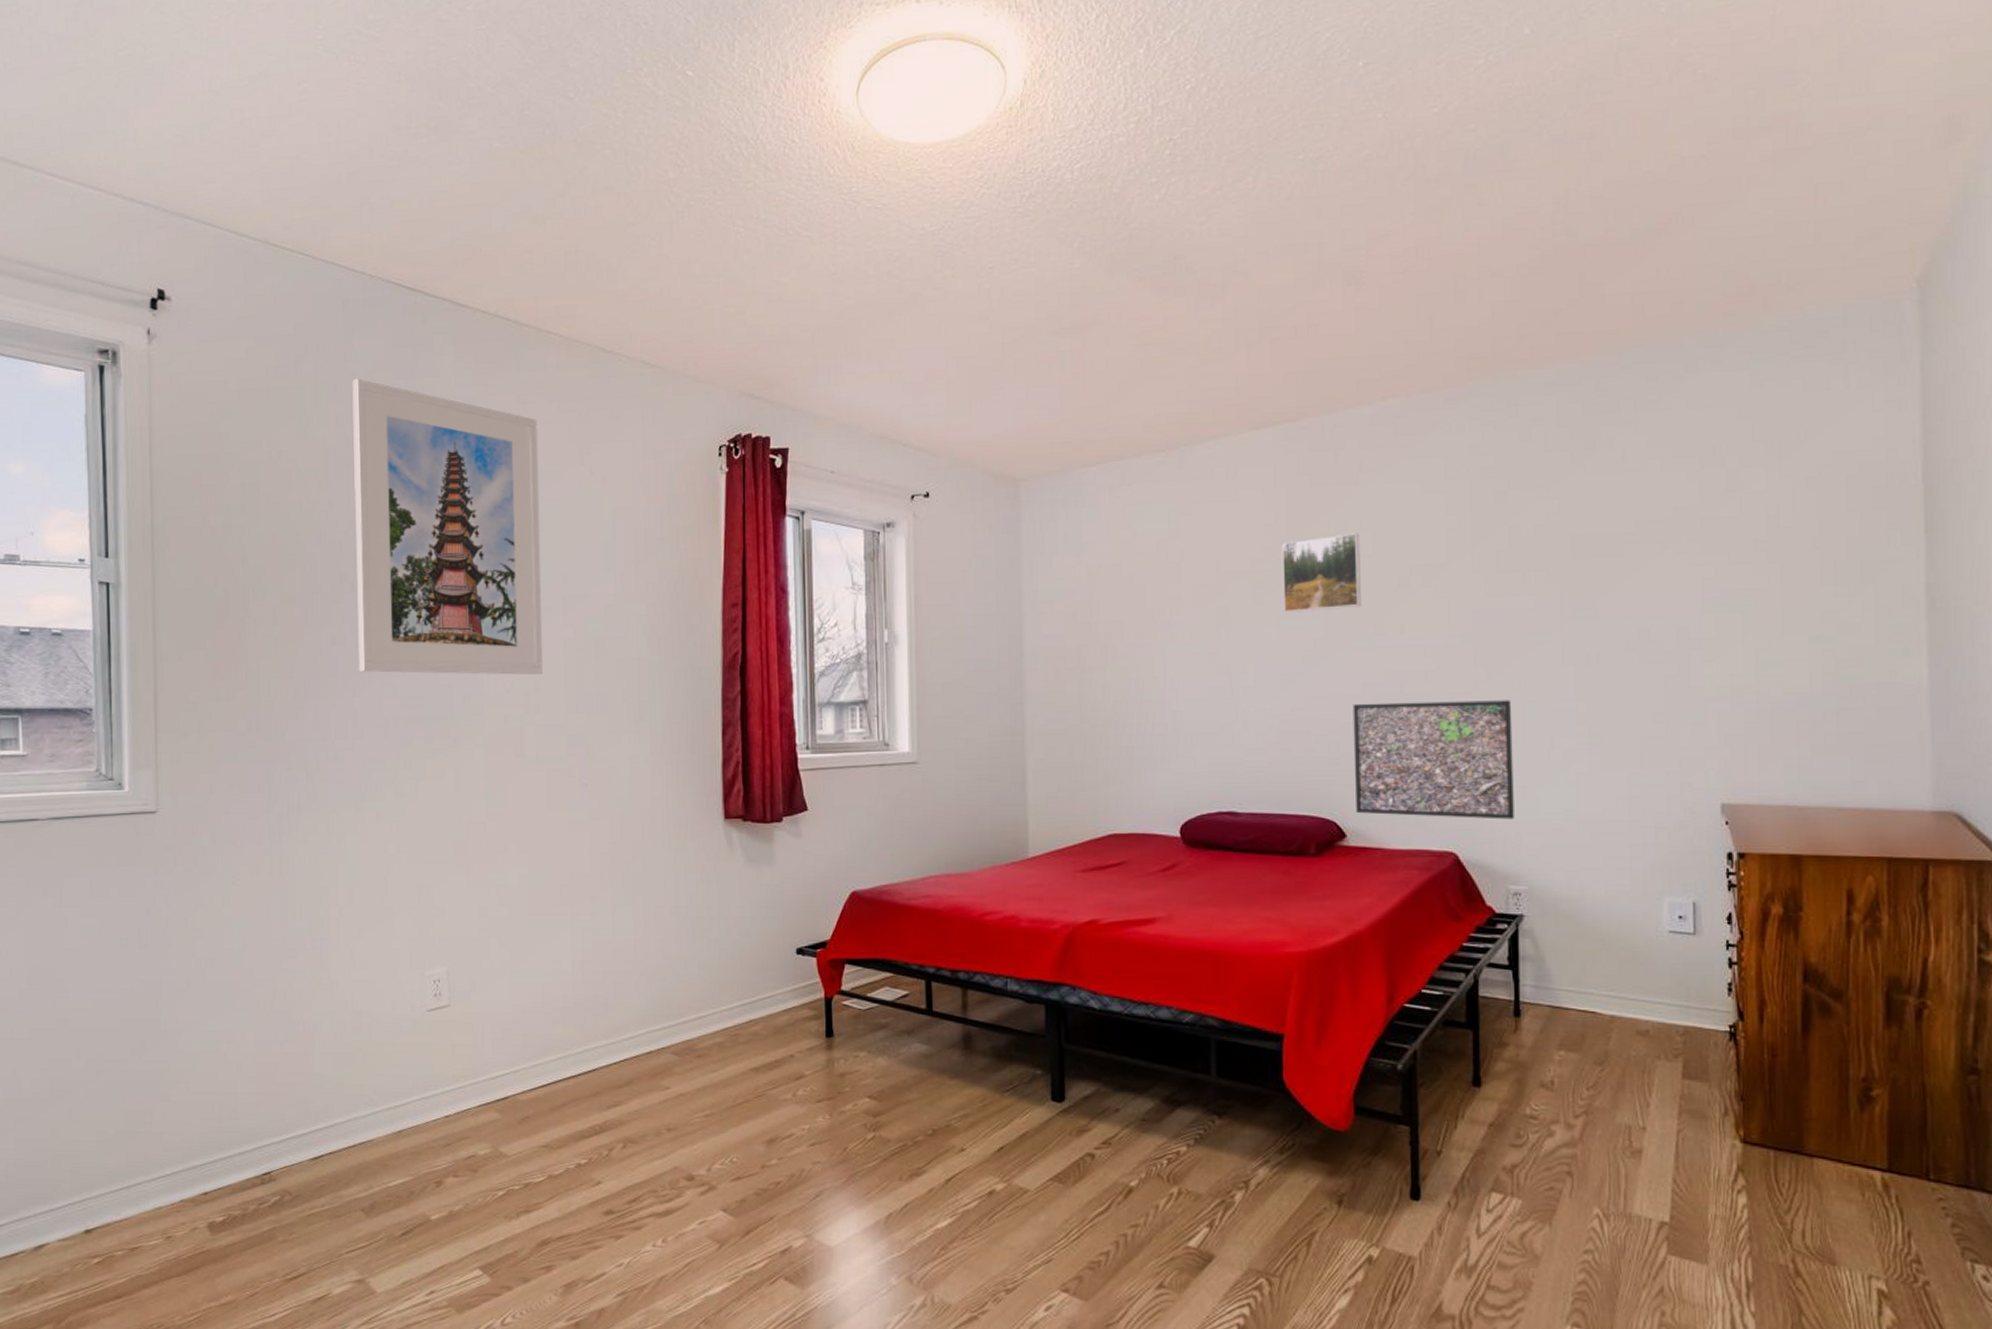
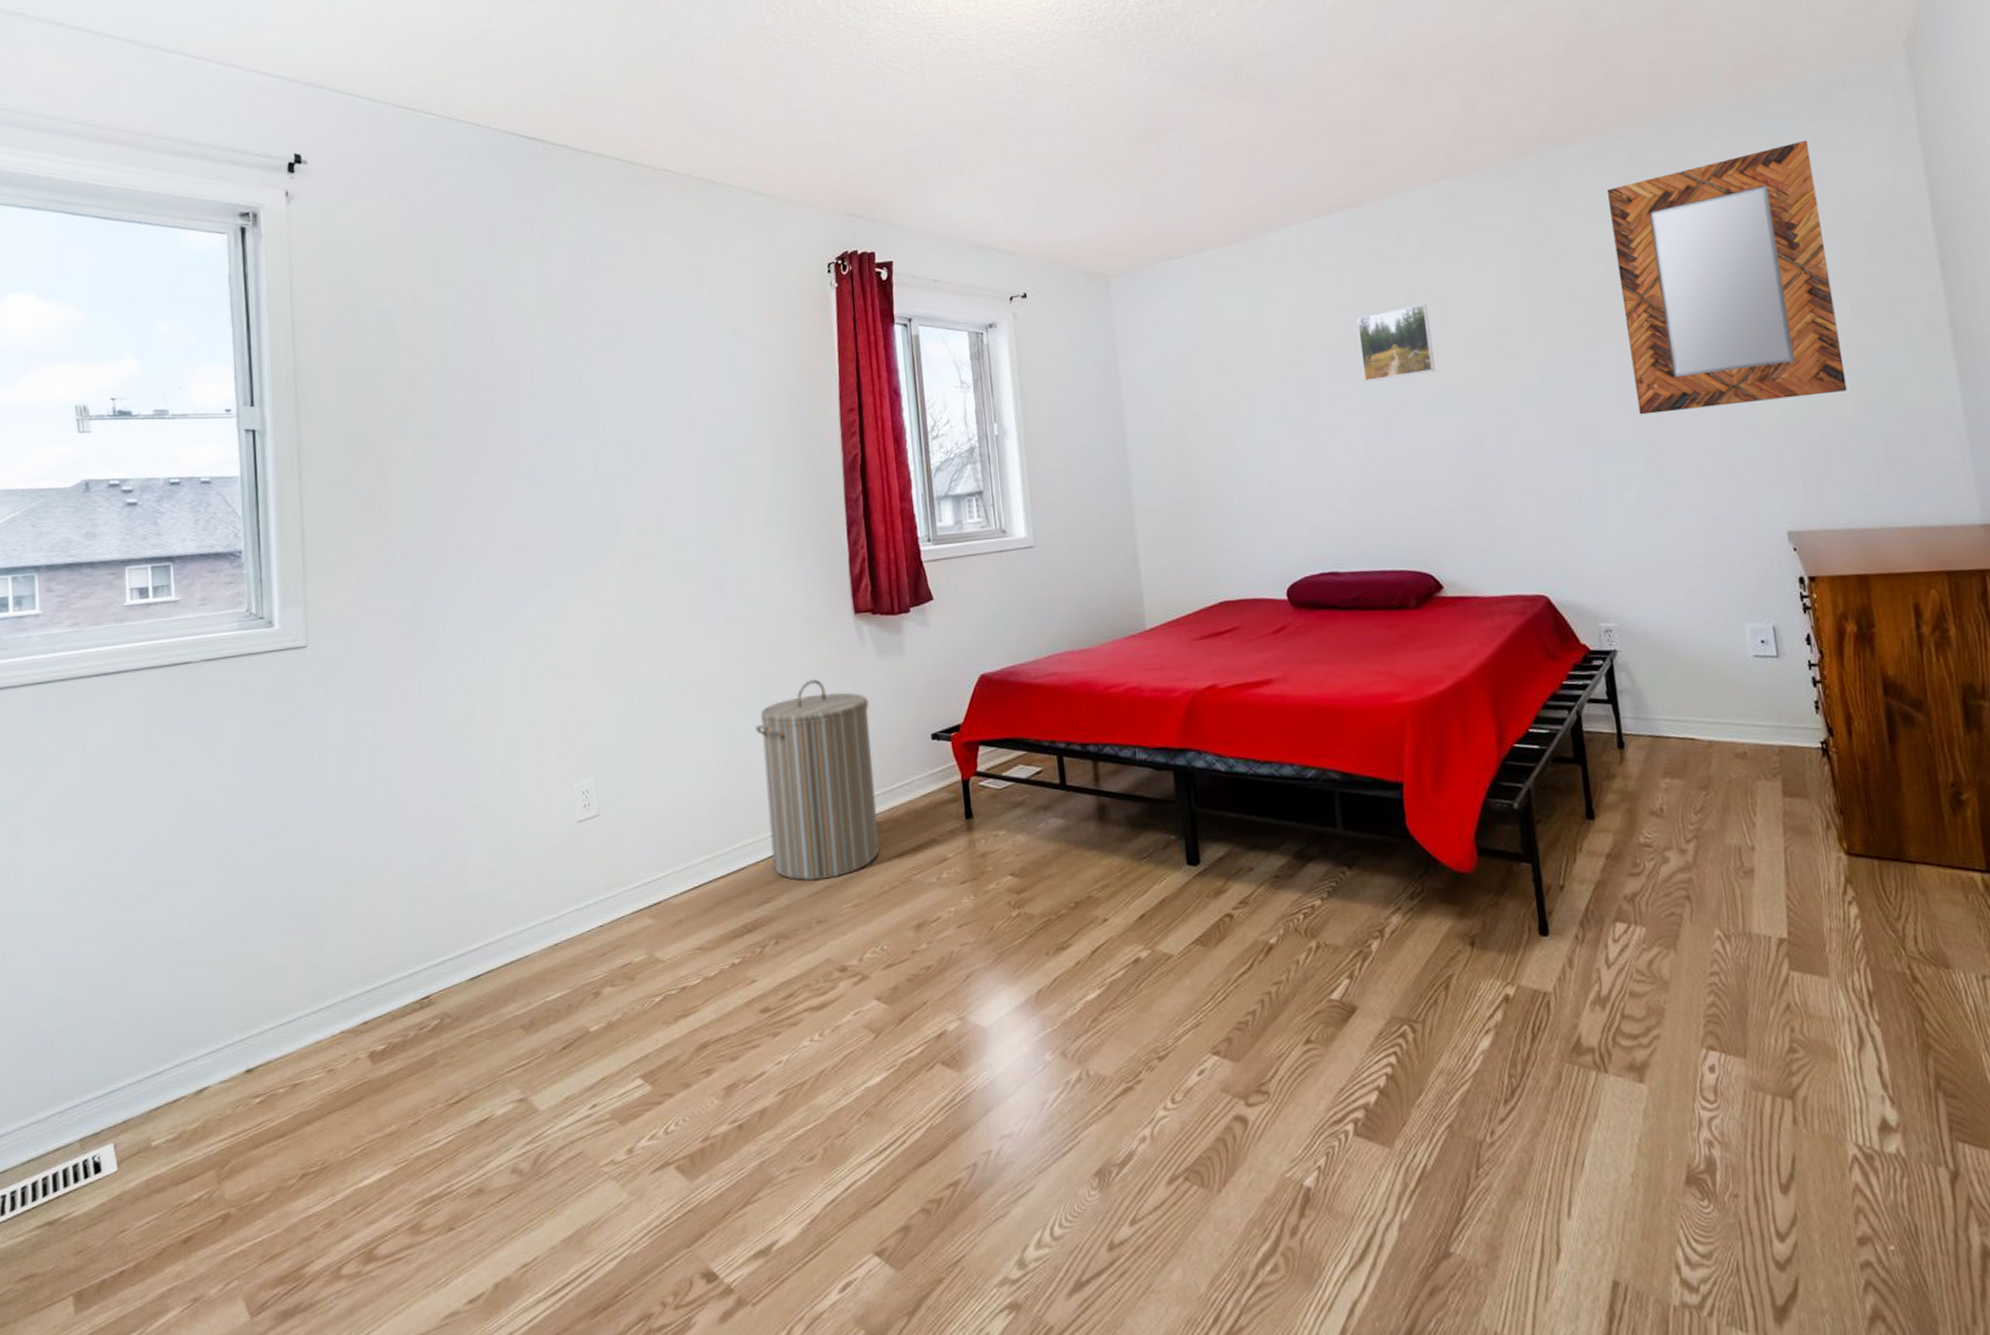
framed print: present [352,378,544,676] -> none [480,223,674,498]
laundry hamper: none [615,884,736,1088] -> present [756,680,880,882]
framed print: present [1353,700,1514,820] -> none [1437,448,1598,565]
home mirror: none [1569,380,1805,669] -> present [1607,139,1848,415]

